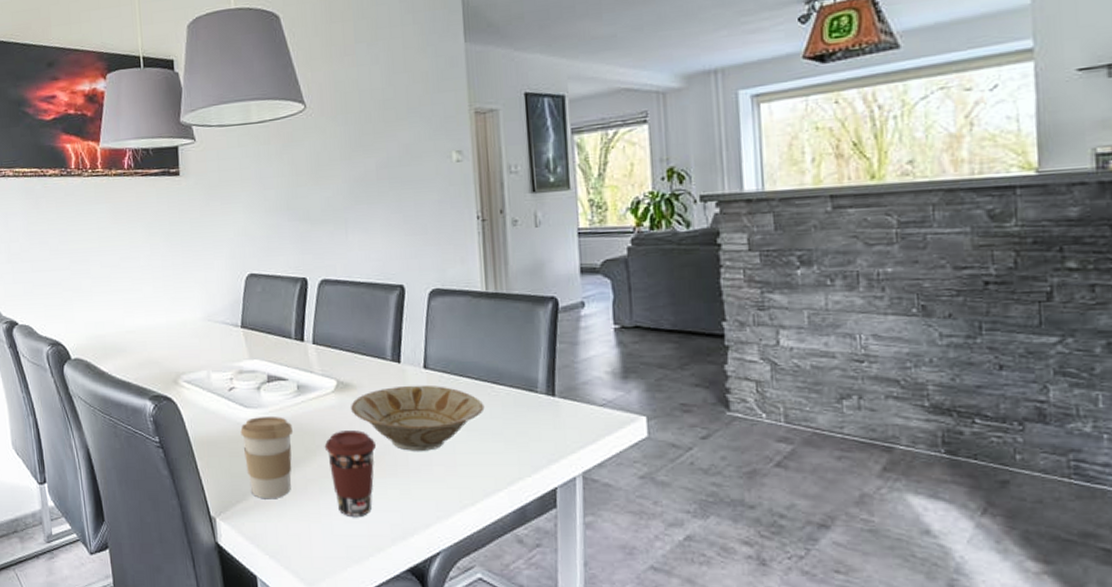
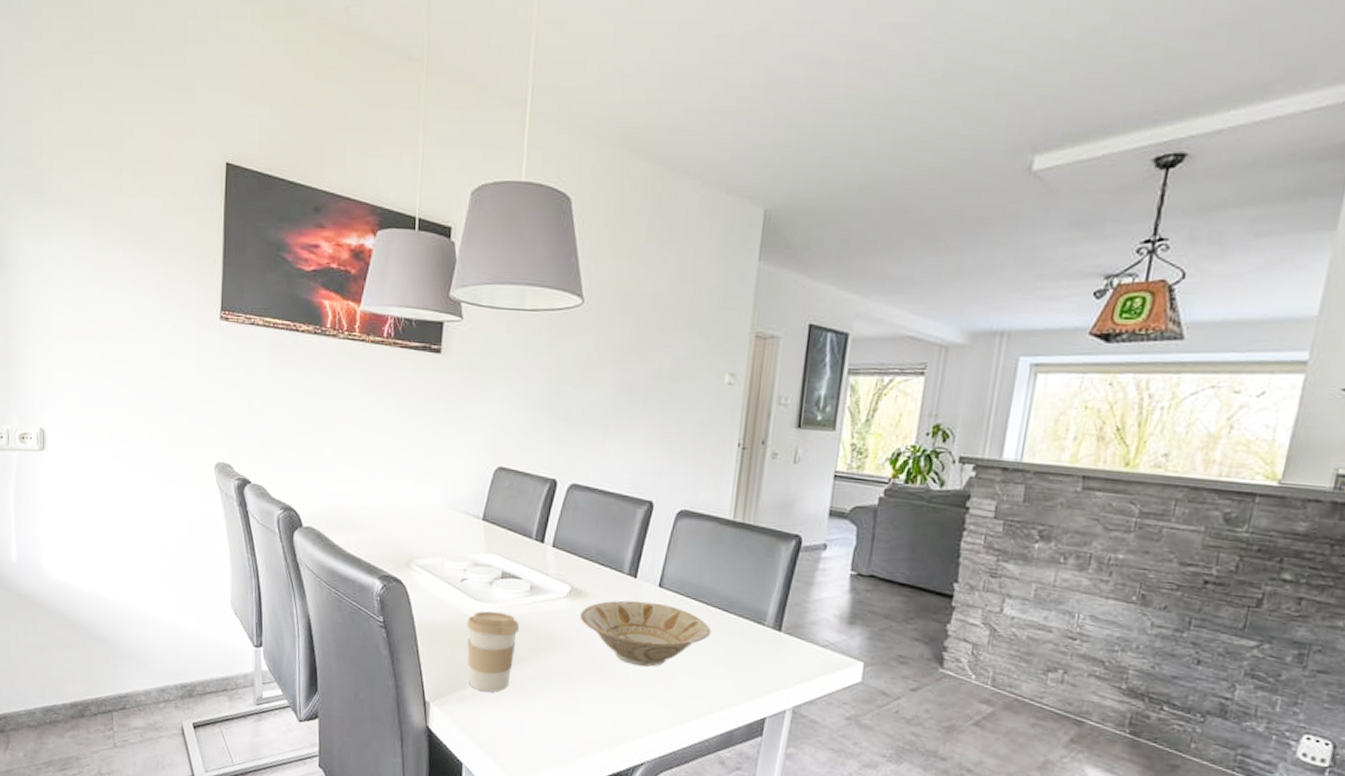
coffee cup: present [324,430,377,516] -> none [548,636,600,720]

